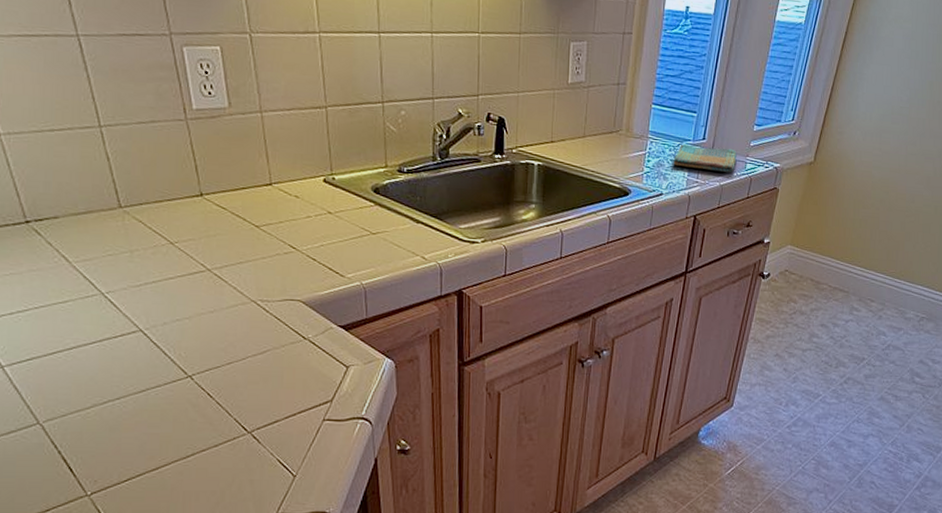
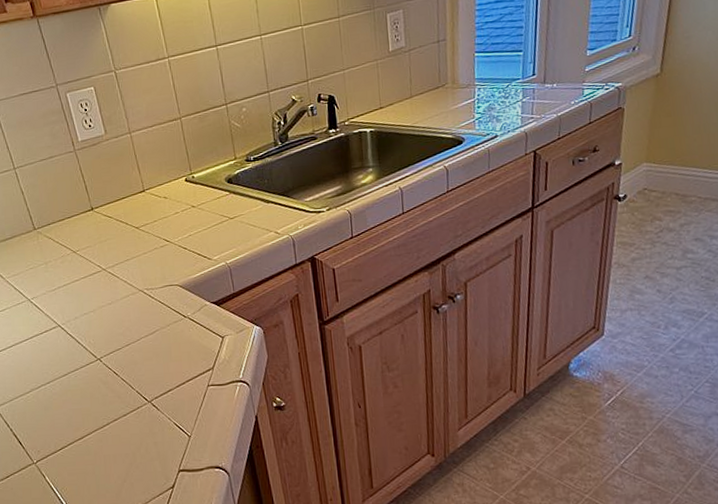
dish towel: present [673,144,737,172] -> none [504,78,572,106]

